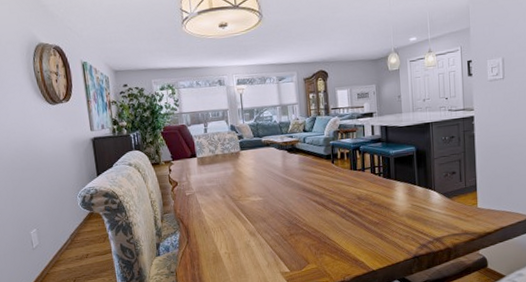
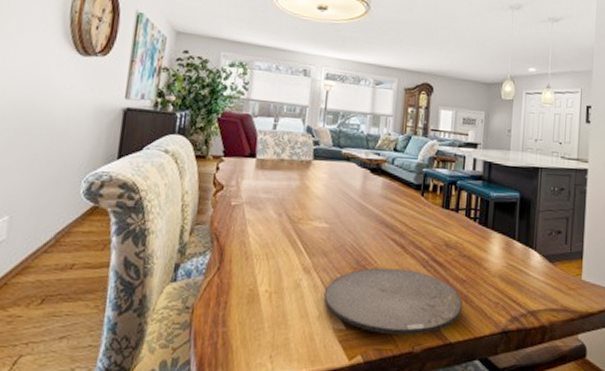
plate: none [268,221,380,271] -> present [323,268,463,336]

